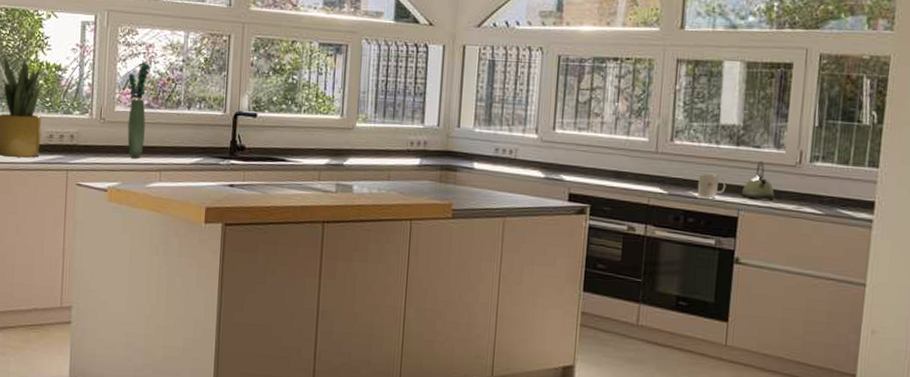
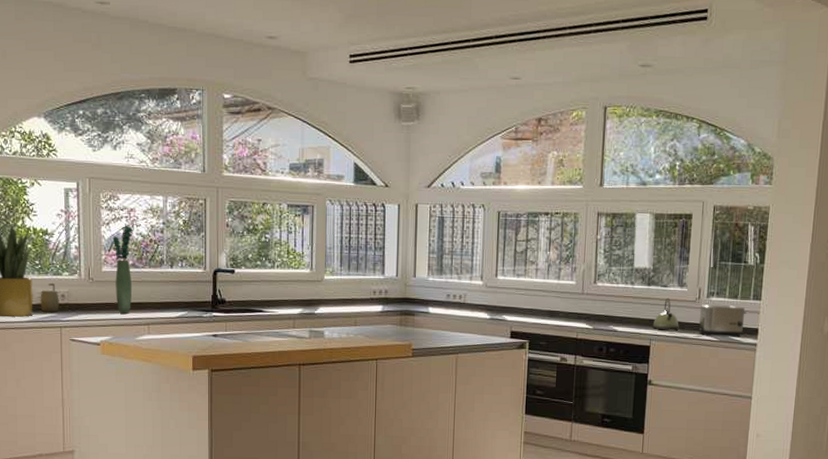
soap dispenser: none [47,122,68,155] -> present [40,282,60,314]
mug: present [697,174,726,198] -> none [616,311,640,330]
toaster: none [798,170,860,210] -> present [698,304,747,336]

